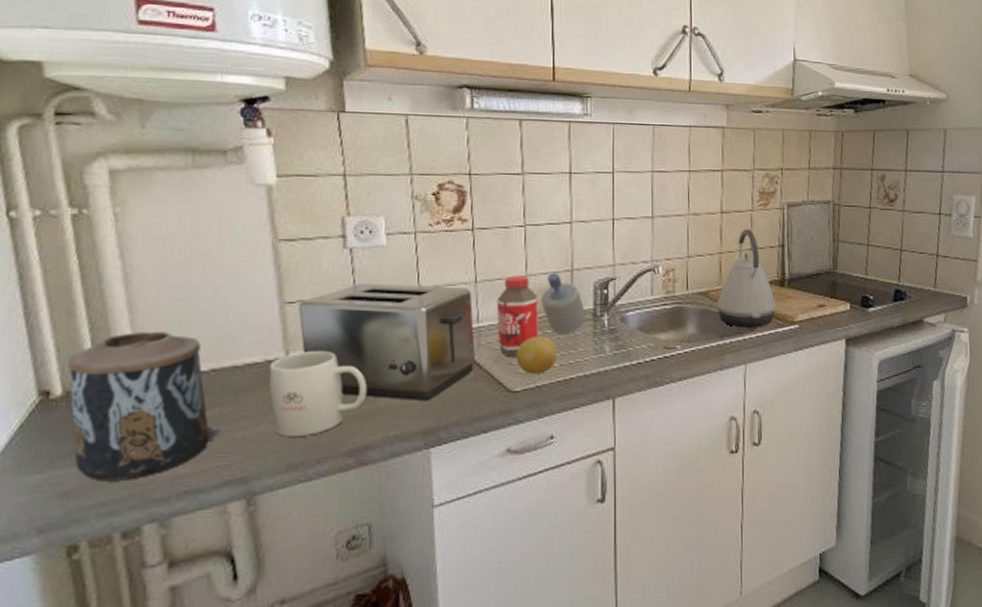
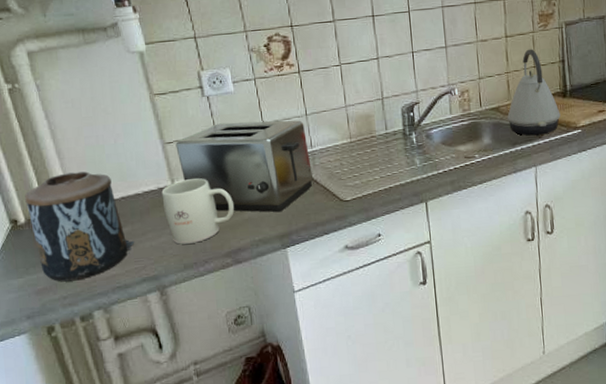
bottle: present [496,276,540,357] -> none [324,106,361,173]
fruit: present [516,337,557,374] -> none [344,155,377,186]
soap dispenser: present [540,273,587,334] -> none [358,102,398,152]

